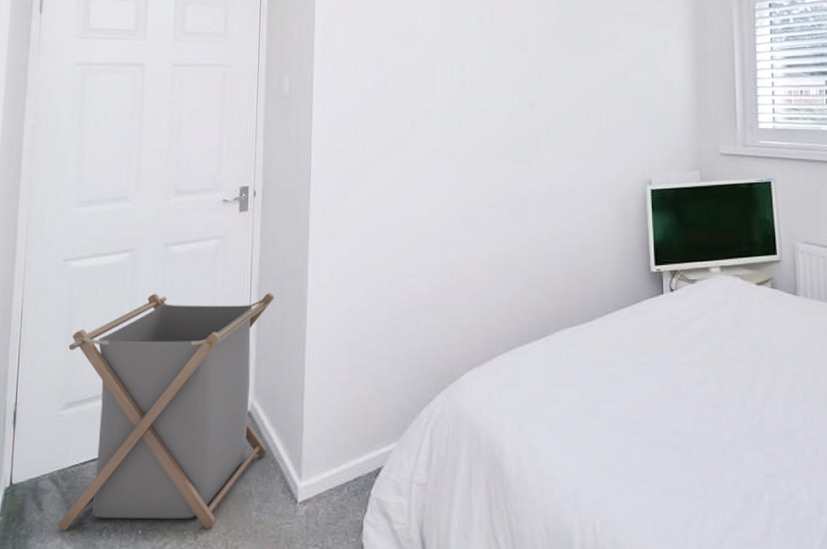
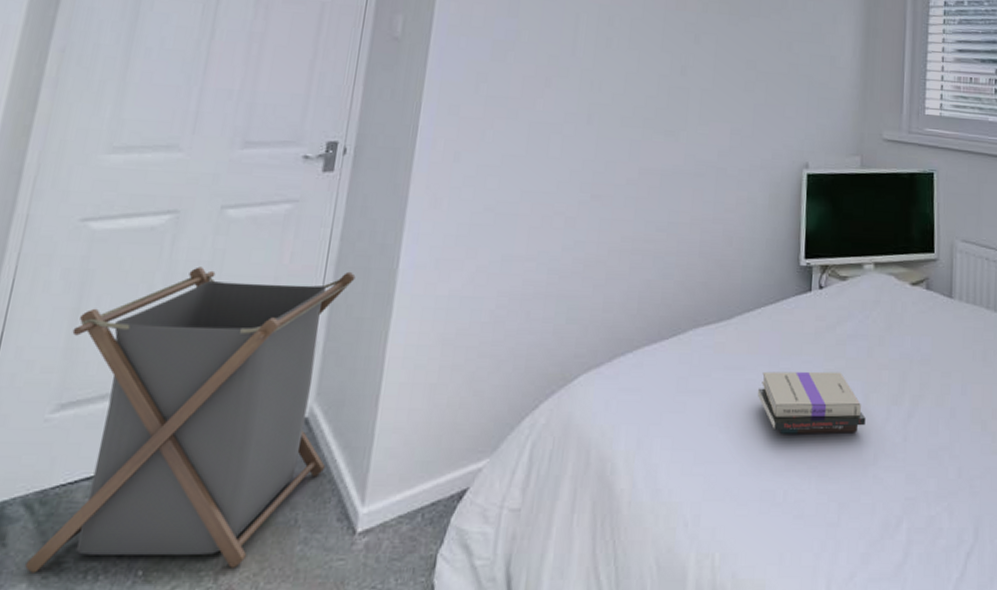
books: none [621,364,723,419] -> present [757,371,866,434]

